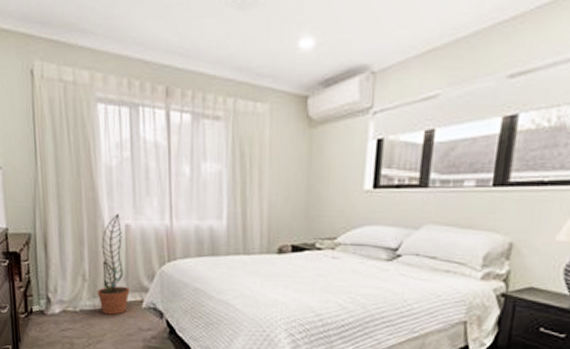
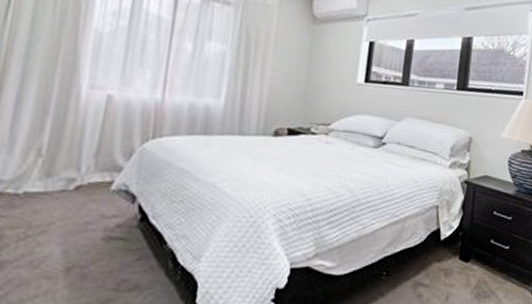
decorative plant: present [96,213,130,315] -> none [52,82,103,199]

